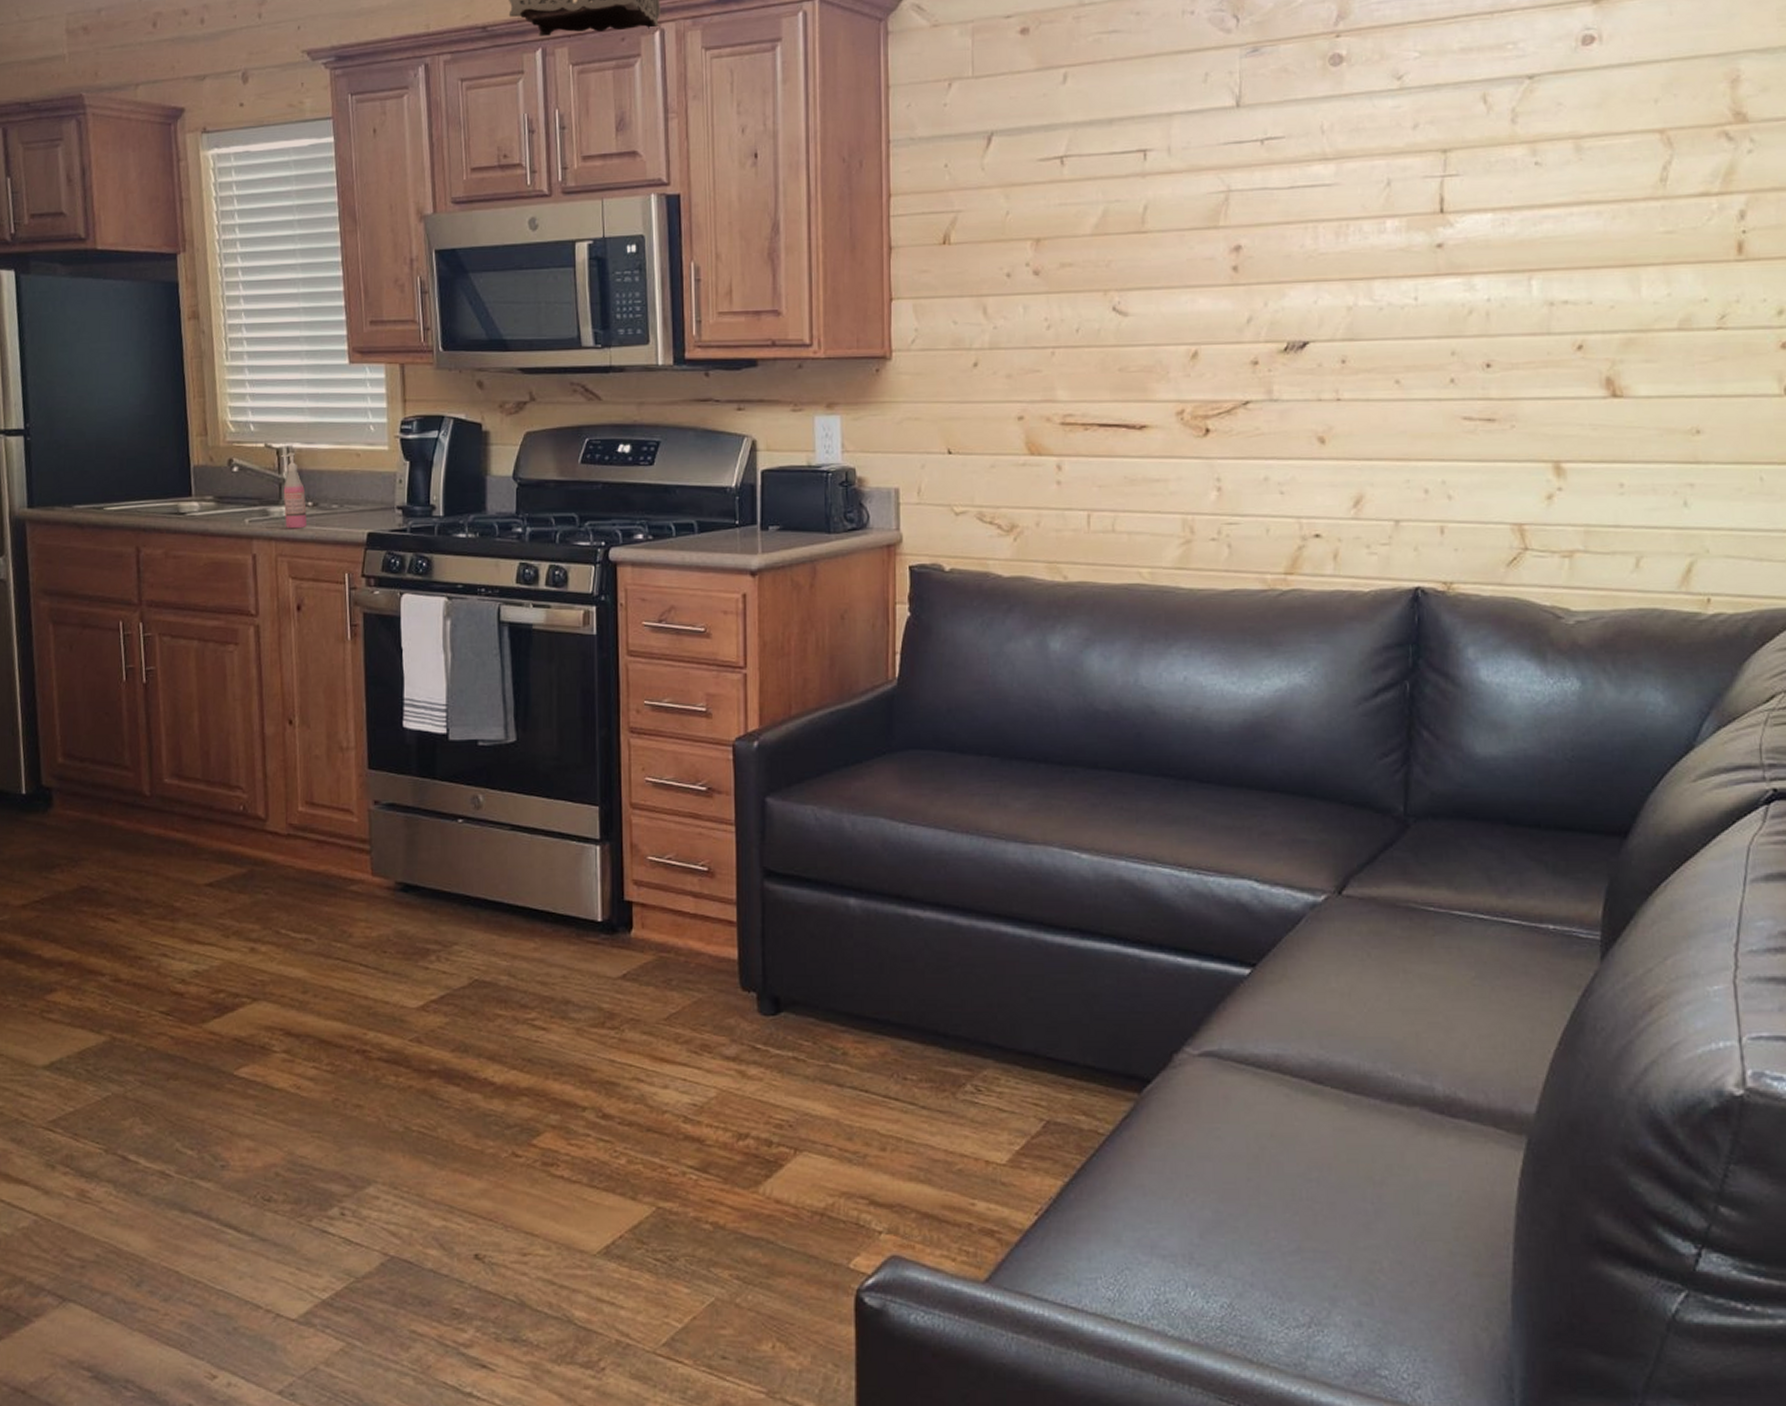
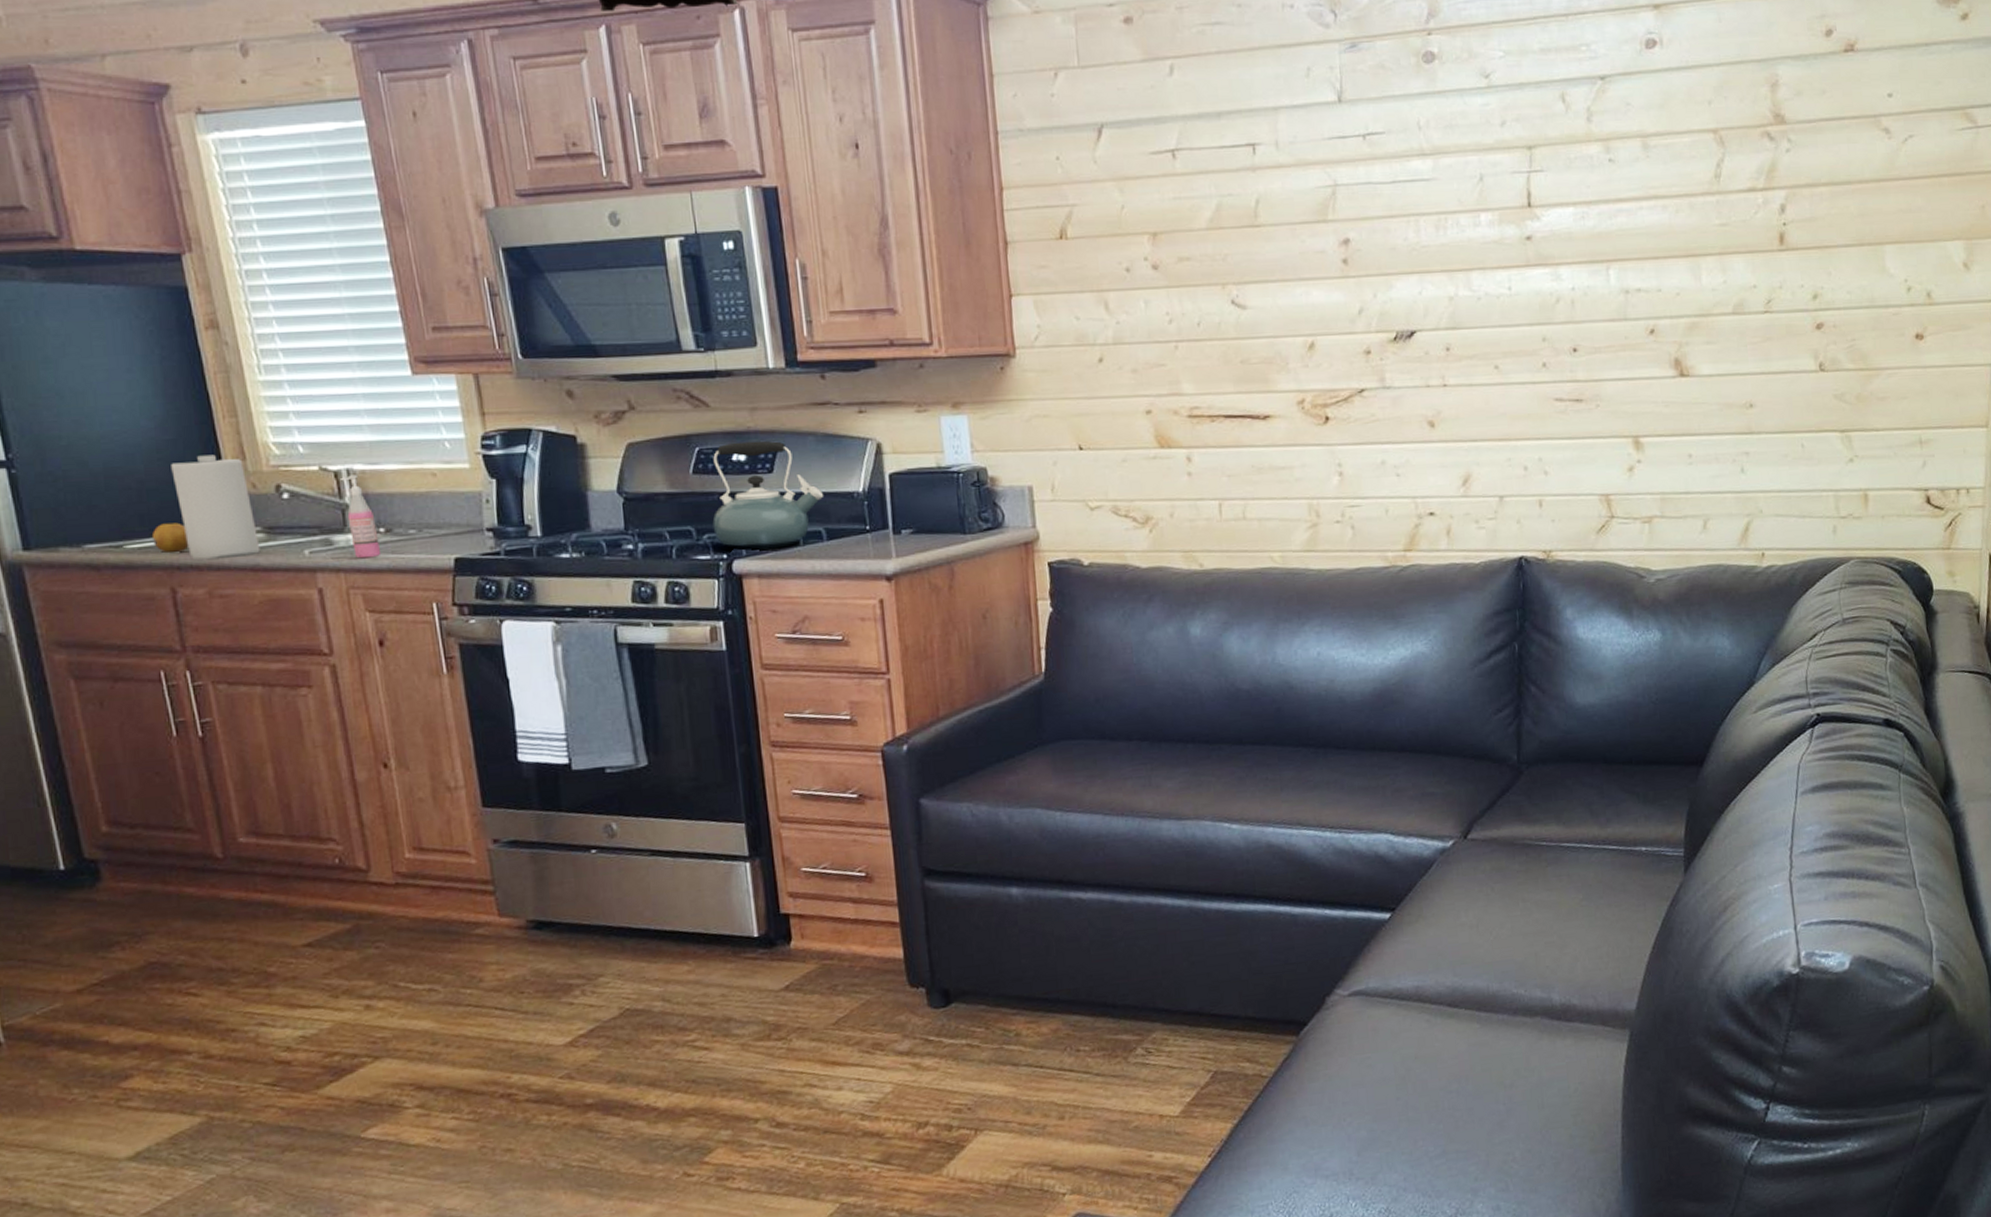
fruit: none [126,489,155,517] -> present [151,522,190,554]
paper towel holder: none [148,430,210,524] -> present [171,454,261,561]
kettle: none [595,434,699,539] -> present [712,440,825,551]

